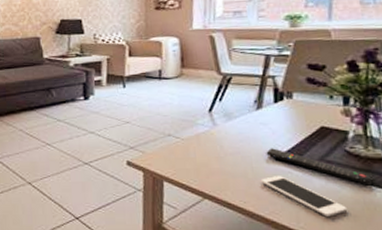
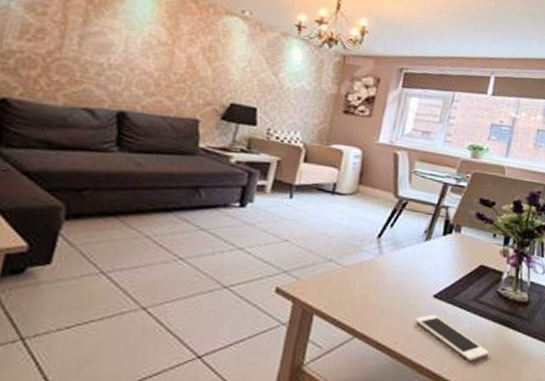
remote control: present [266,148,372,186] -> none [425,284,514,329]

